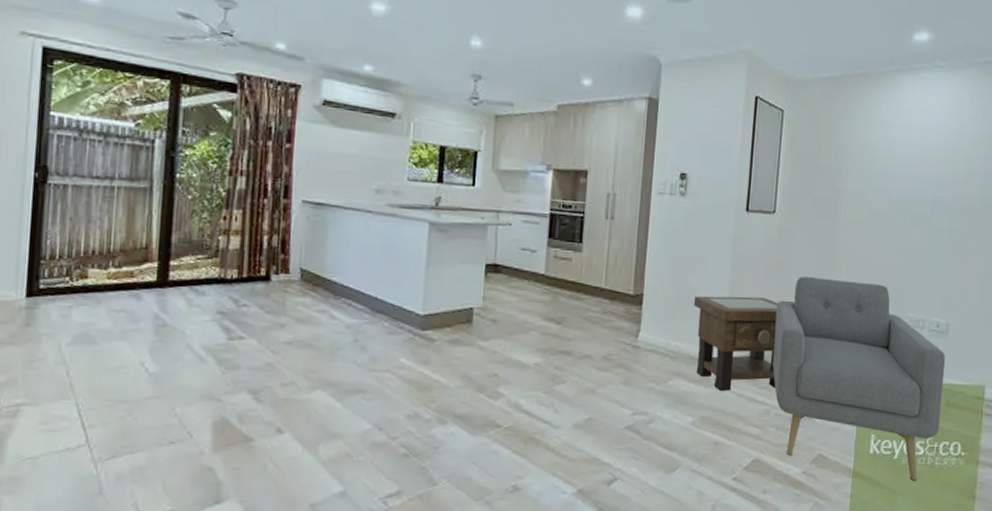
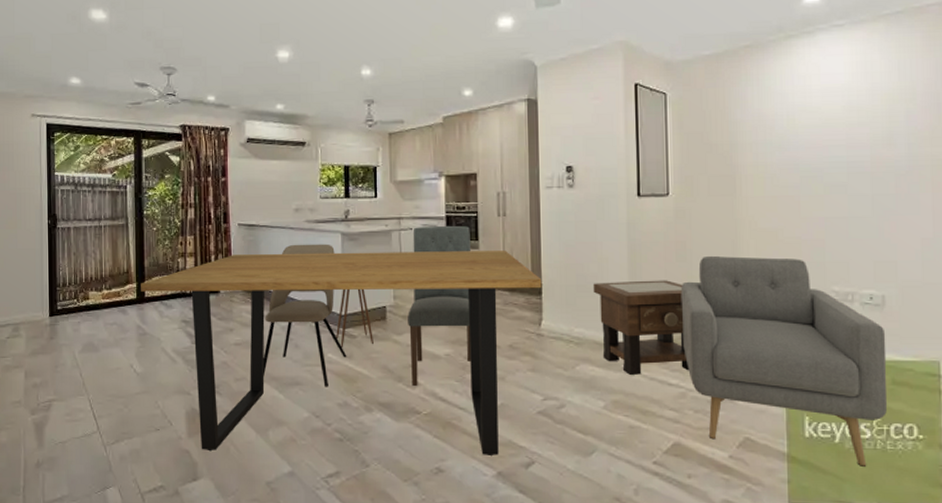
dining table: none [163,237,644,472] -> present [141,251,542,455]
dining chair: none [318,230,423,396] -> present [263,244,347,387]
bar stool: none [412,285,456,352] -> present [336,288,373,347]
dining chair: none [494,223,575,397] -> present [408,225,471,386]

